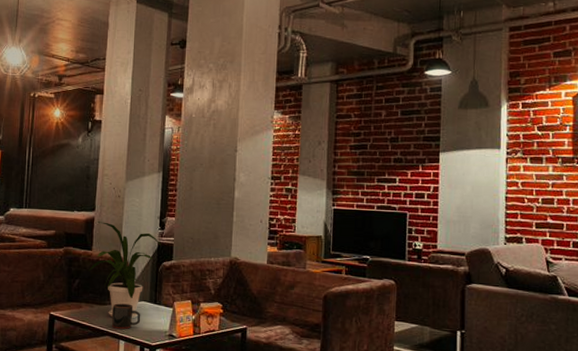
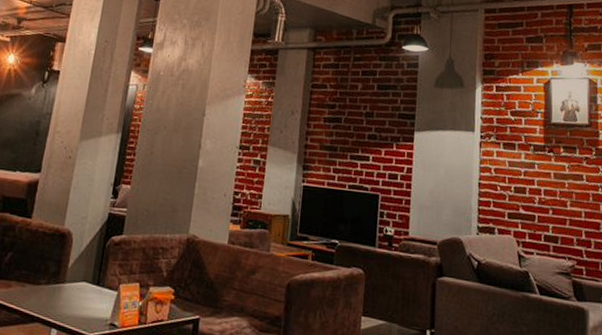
house plant: present [88,221,161,319] -> none [24,185,112,303]
mug: present [111,303,141,330] -> none [44,283,80,316]

